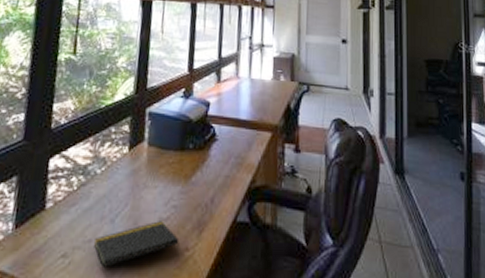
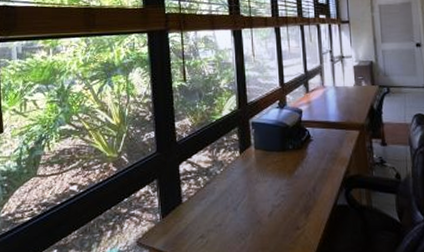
notepad: present [93,221,179,267] -> none [222,207,291,244]

